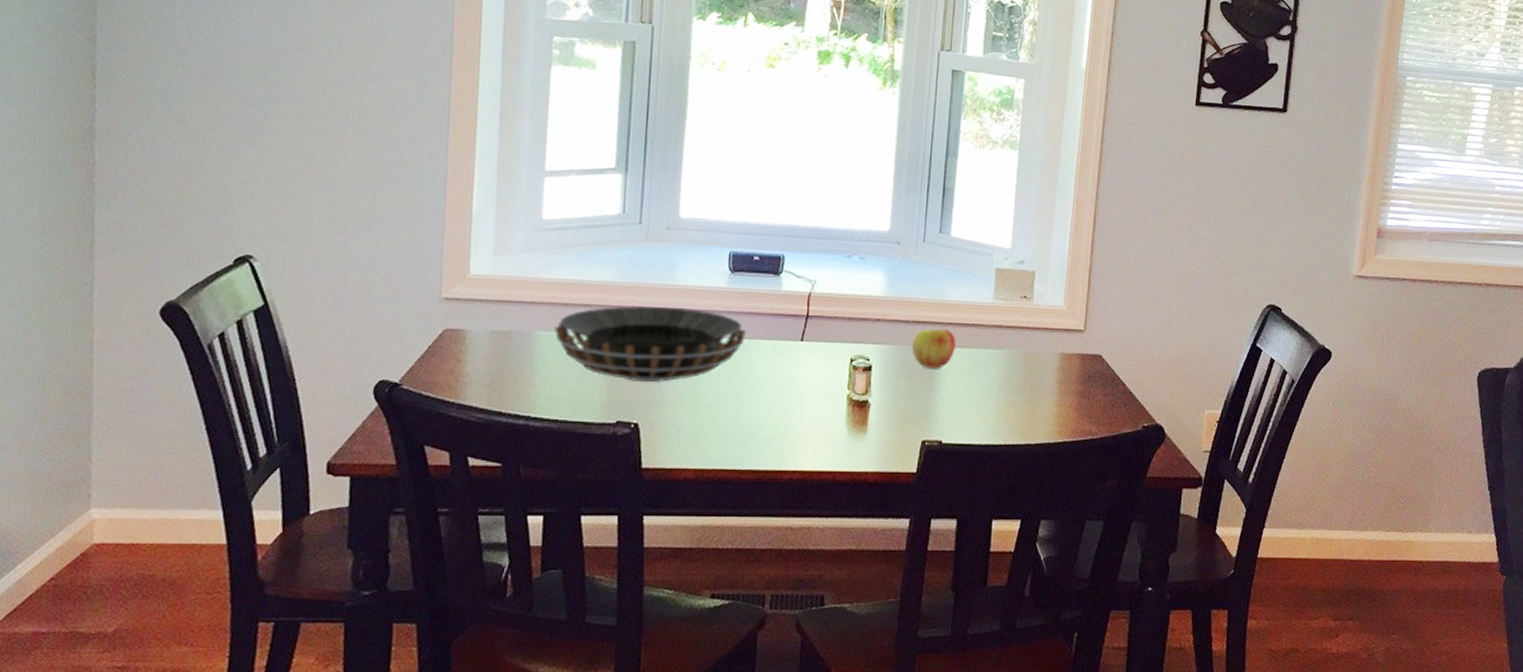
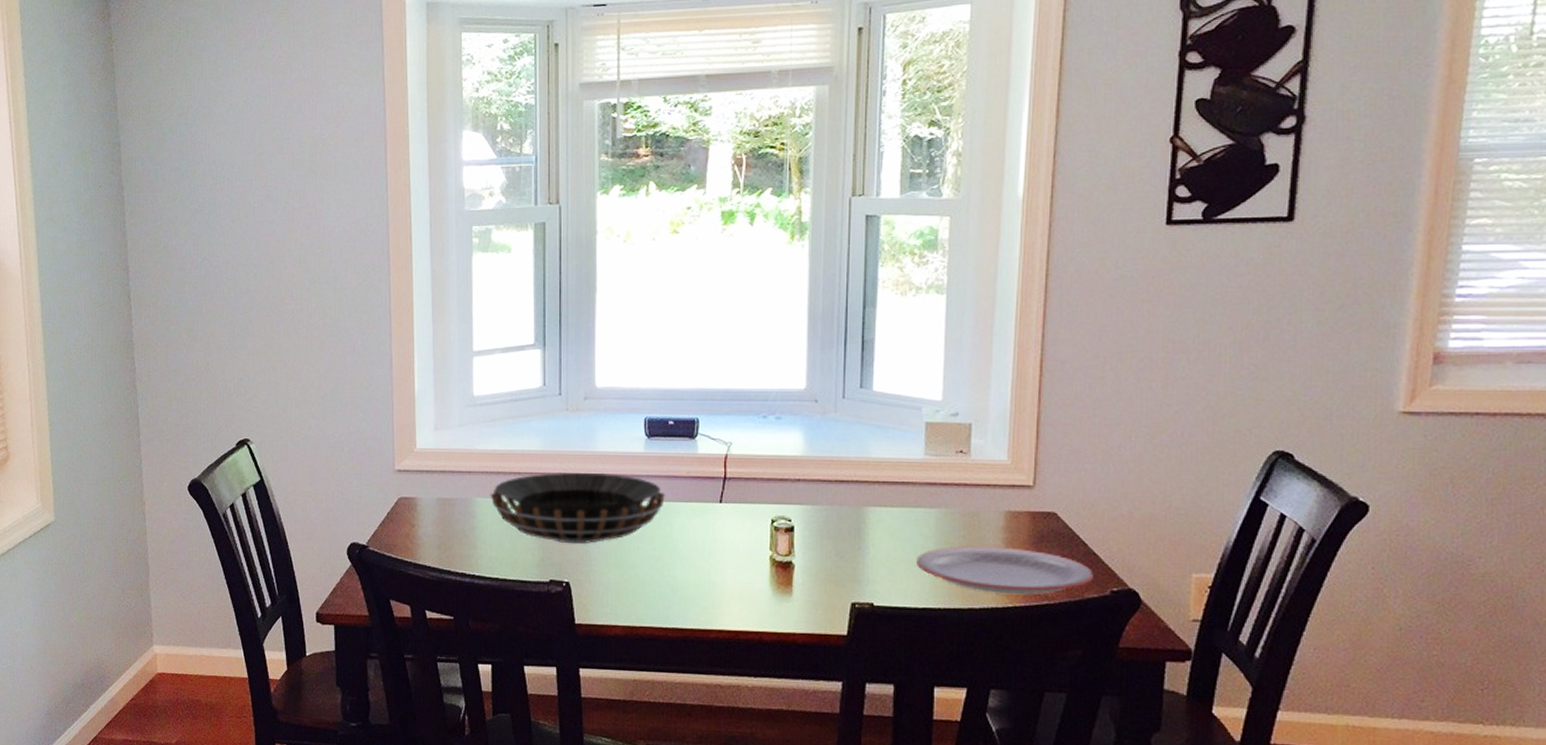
apple: present [912,328,956,369] -> none [836,488,884,529]
plate: none [982,385,1129,431] -> present [916,546,1093,595]

